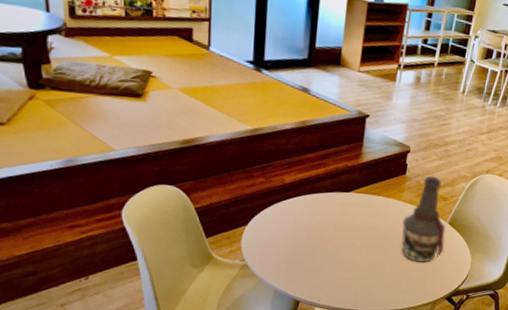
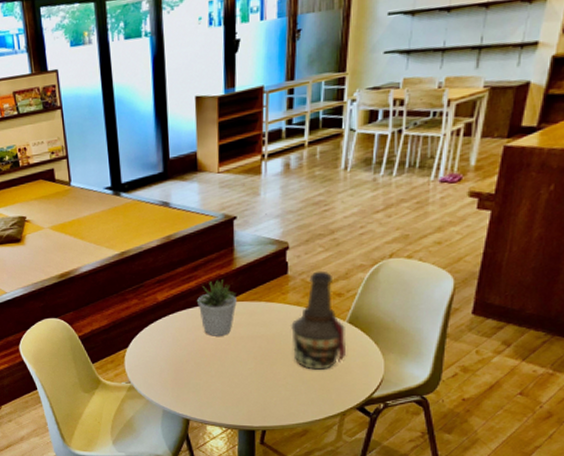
potted plant: none [322,170,360,224] -> present [196,280,237,336]

